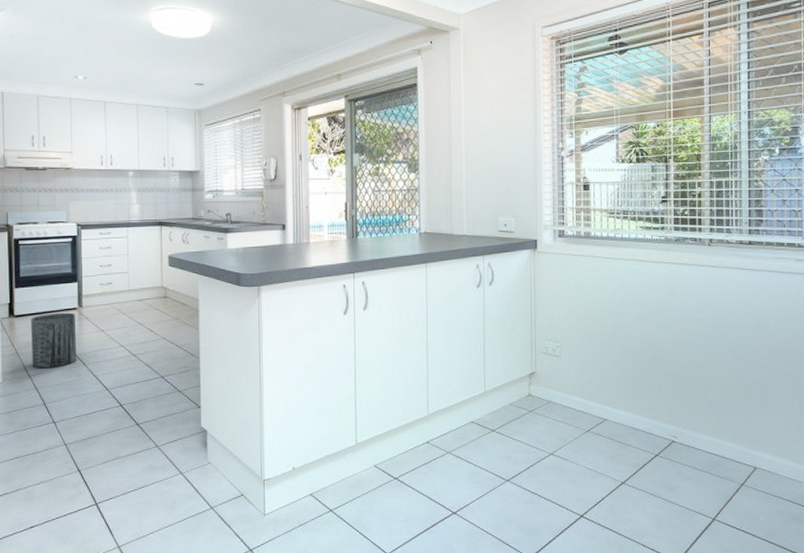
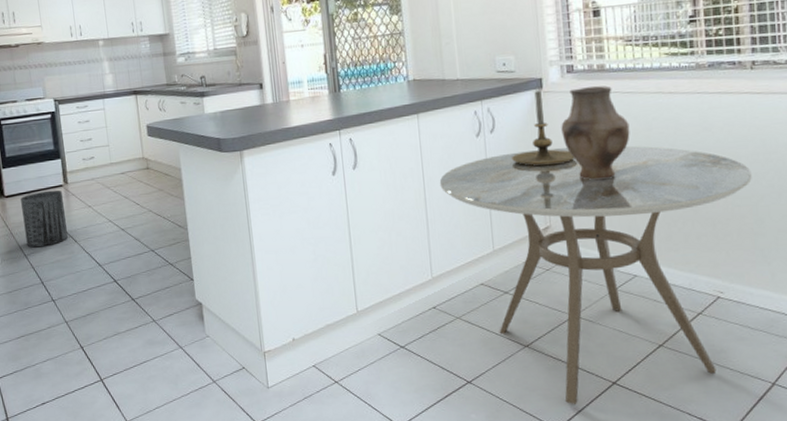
dining table: none [441,302,705,535] -> present [439,145,752,404]
candle holder: none [505,250,561,318] -> present [511,90,575,166]
vase: none [550,251,608,333] -> present [561,85,630,181]

